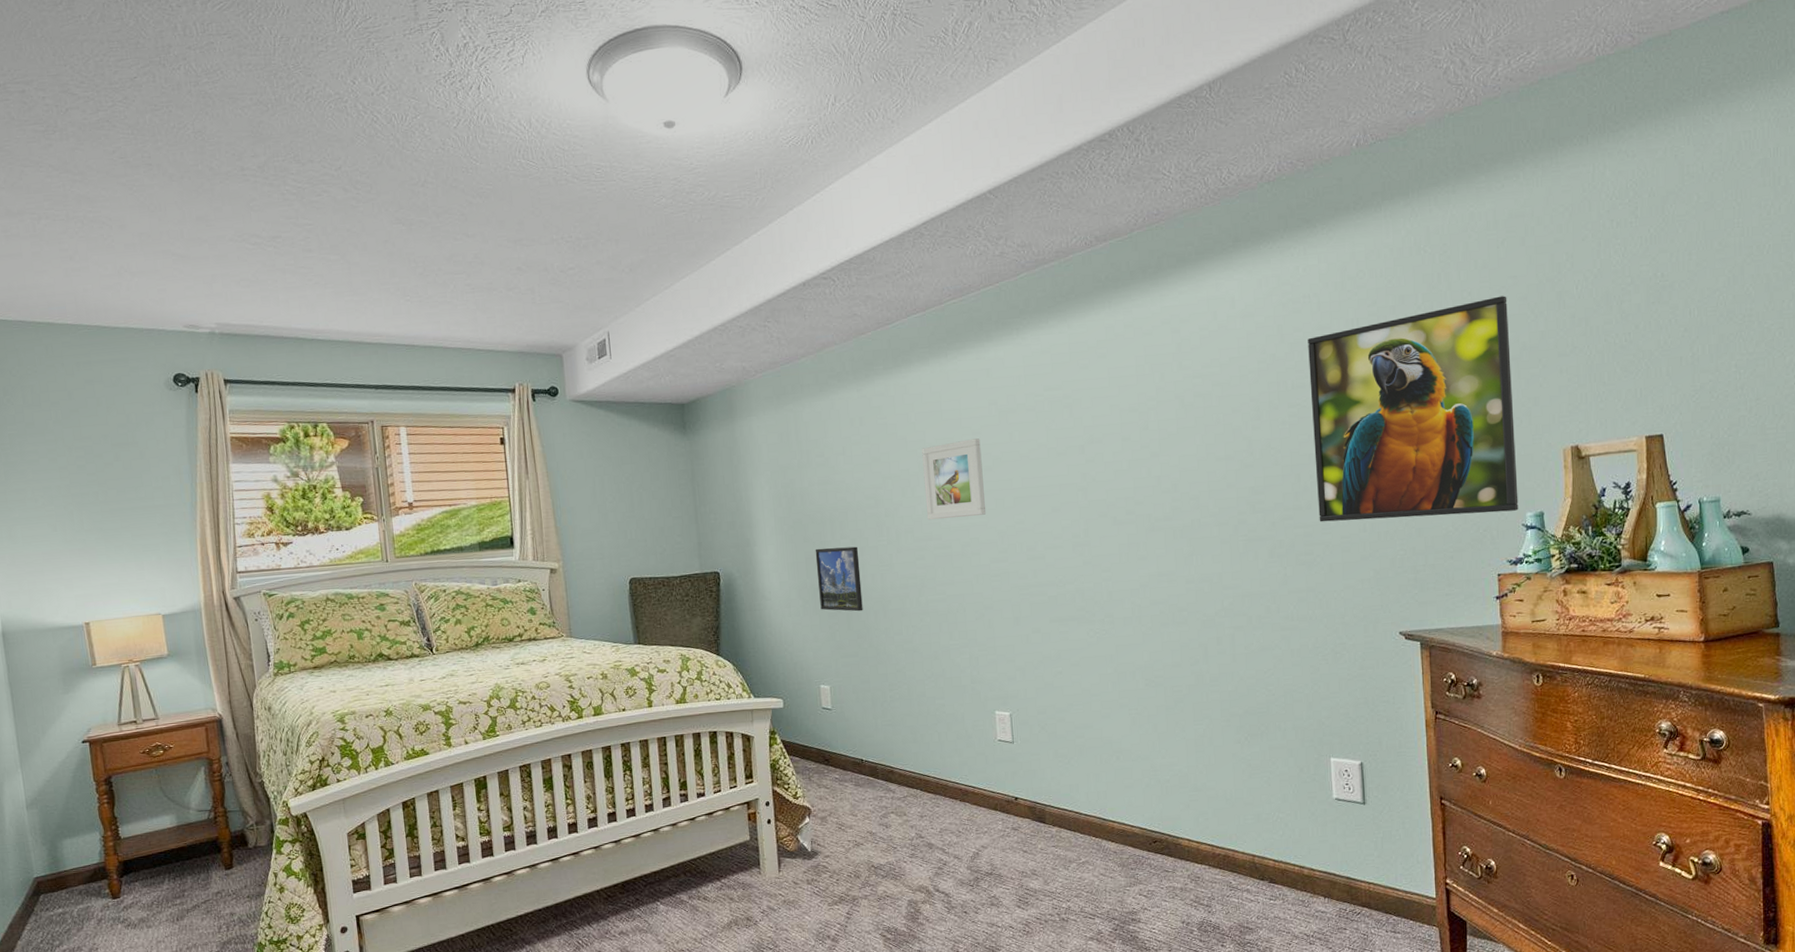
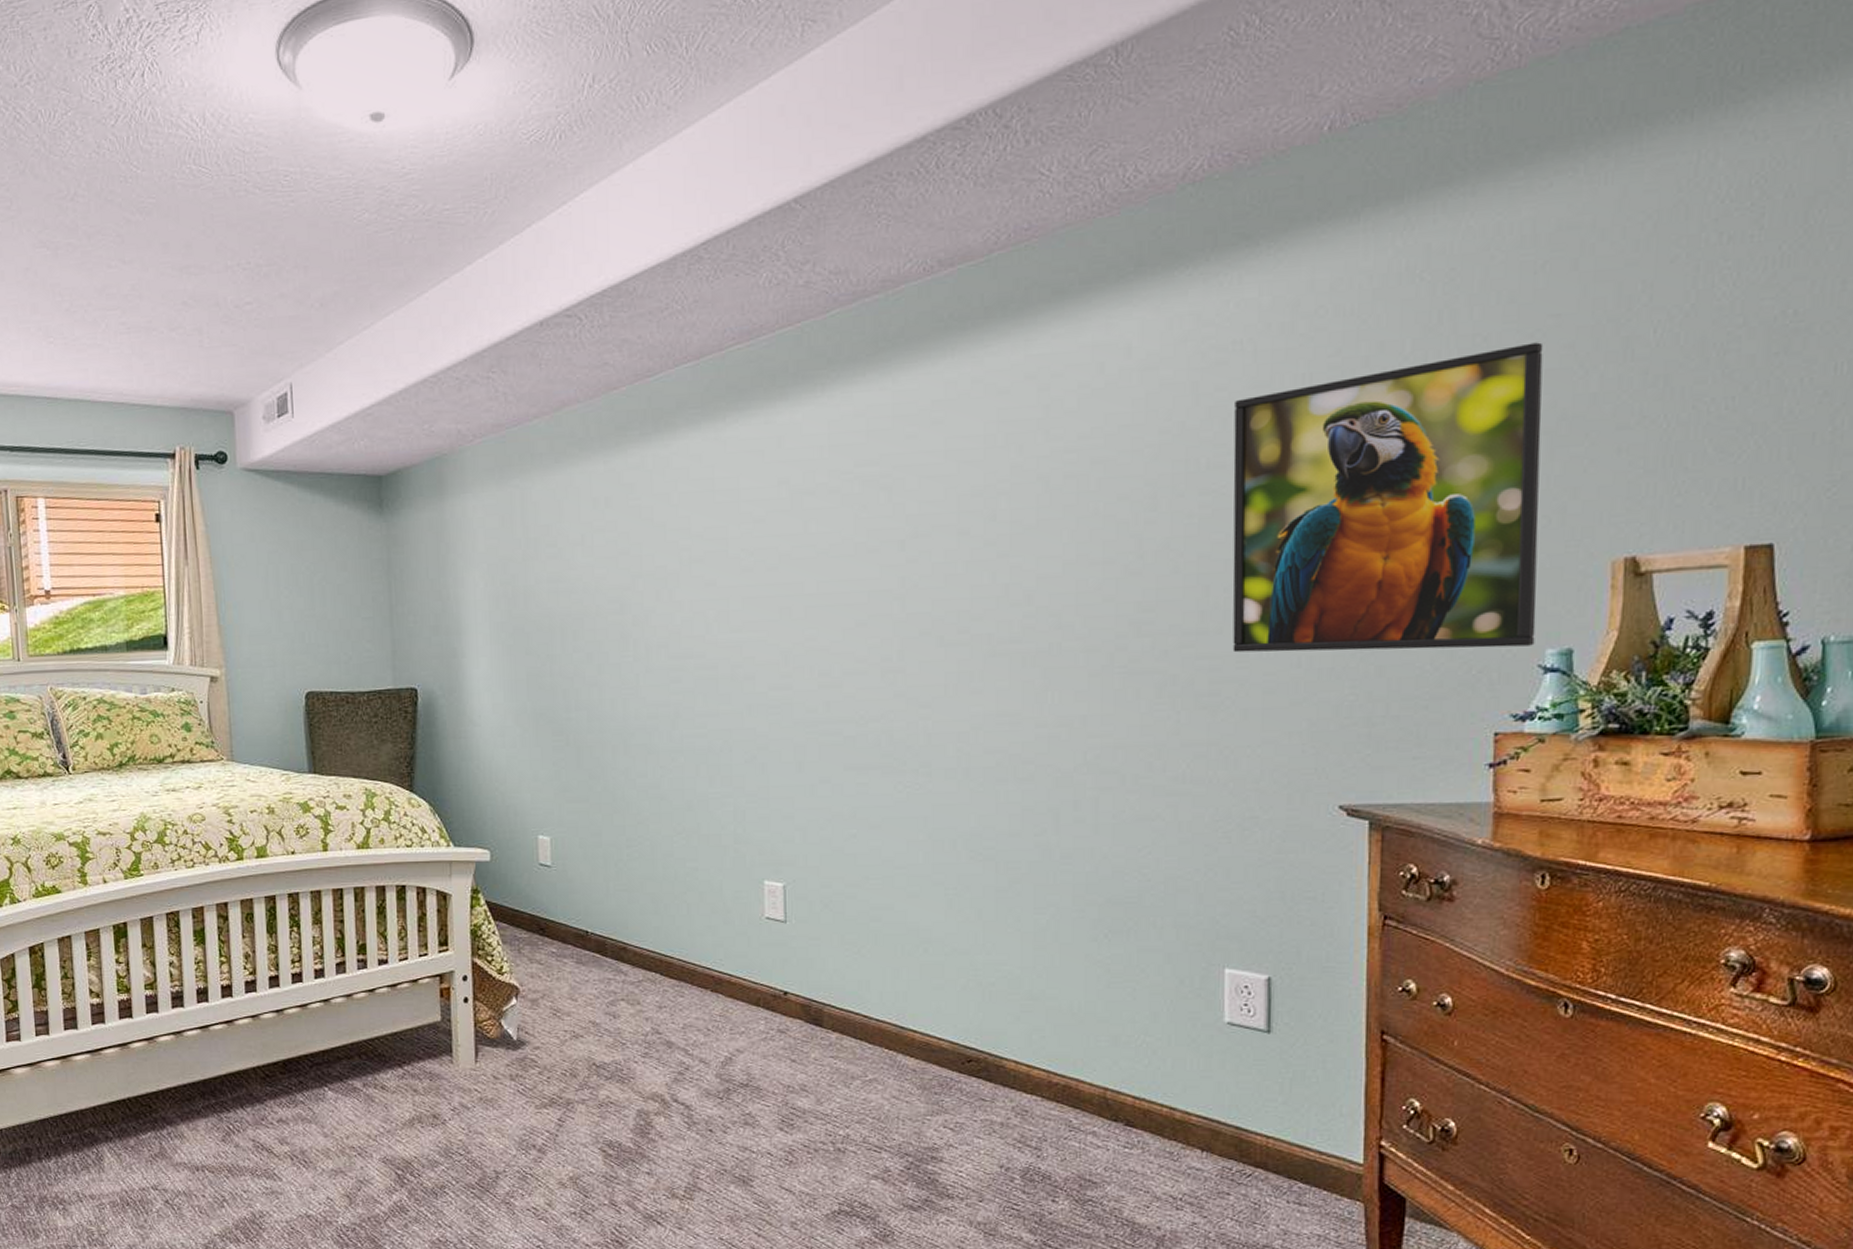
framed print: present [815,546,863,612] -> none [539,662,598,745]
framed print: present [922,438,987,520] -> none [685,528,767,633]

